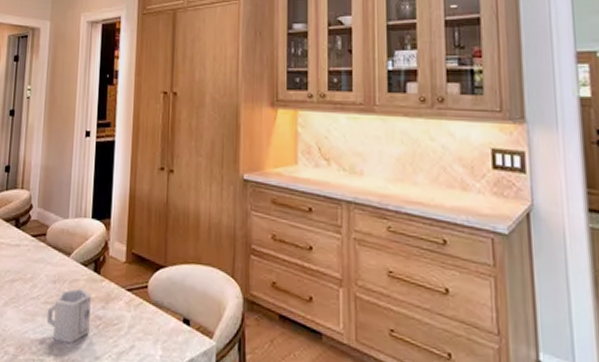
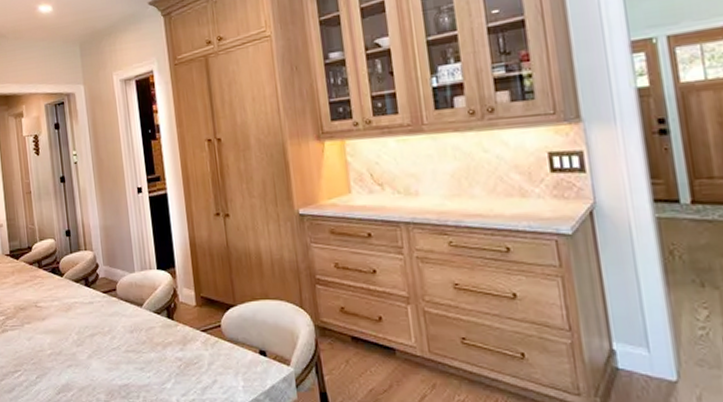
cup: present [46,287,91,344] -> none [129,333,172,385]

